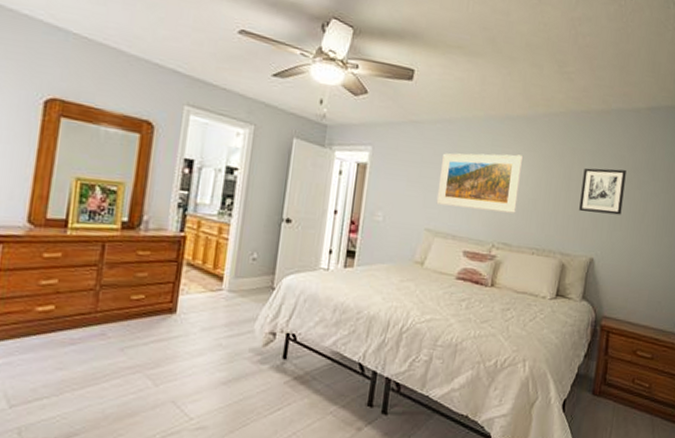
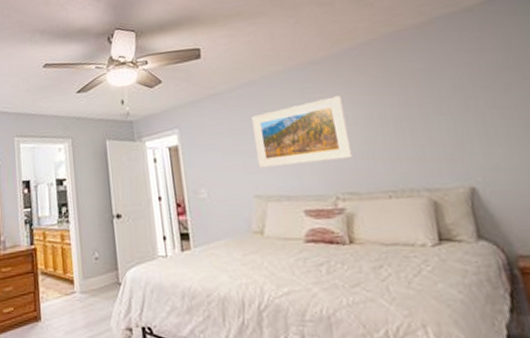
wall art: present [579,168,626,215] -> none [422,77,494,138]

